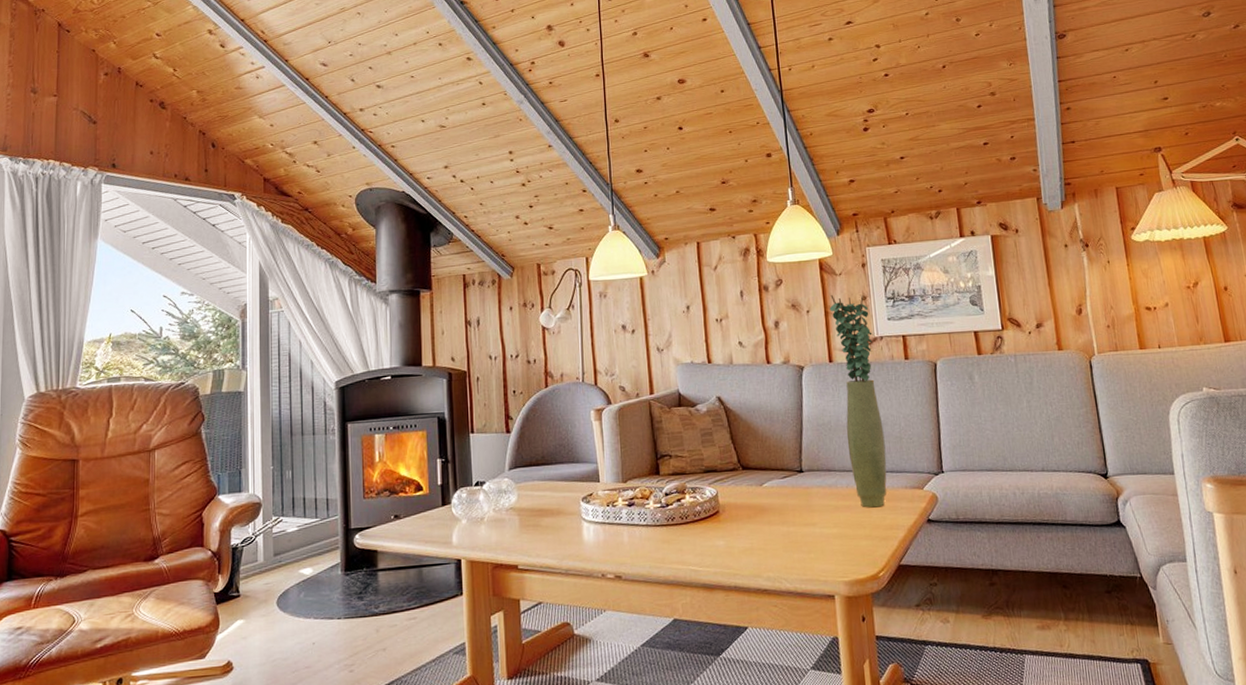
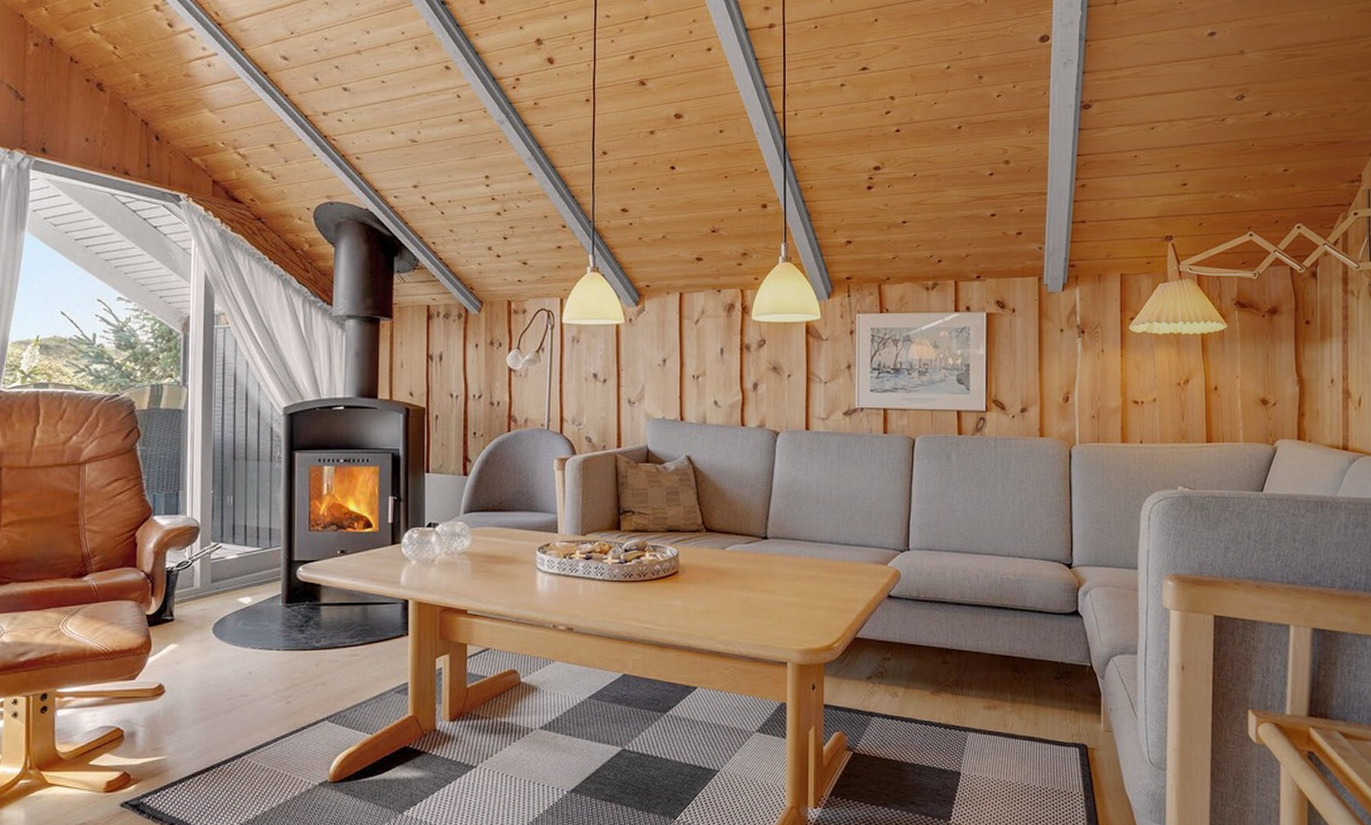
vase: present [829,295,887,508] -> none [811,361,854,580]

